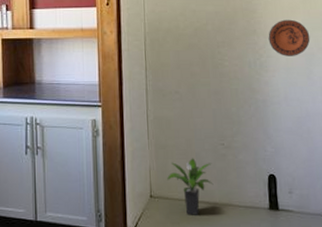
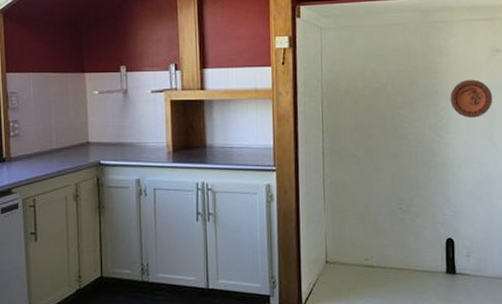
potted plant: present [167,158,214,215] -> none [343,223,391,281]

